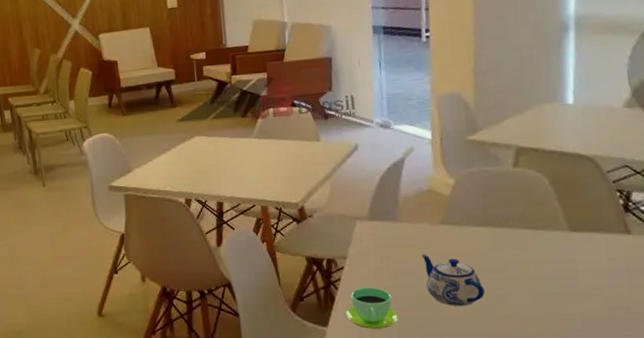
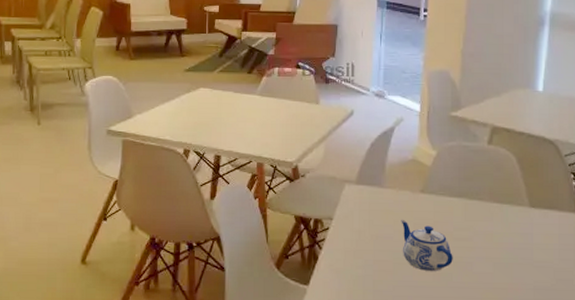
cup: present [344,287,399,329] -> none [326,249,375,289]

